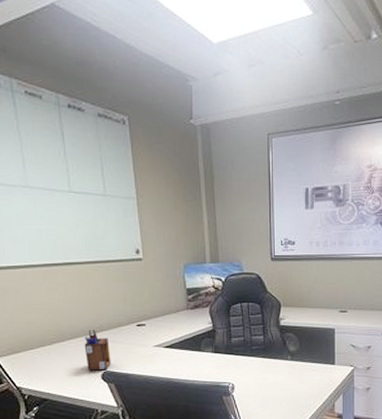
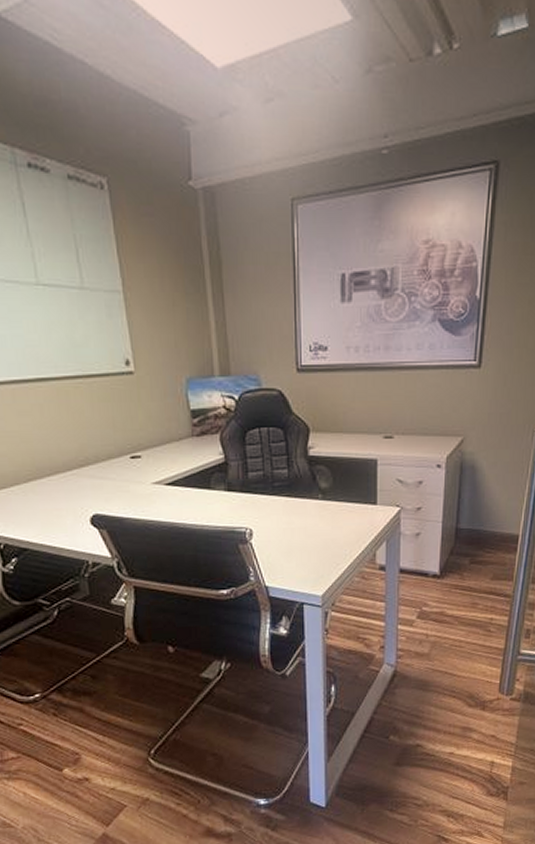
desk organizer: present [84,329,111,371] -> none [66,463,102,514]

